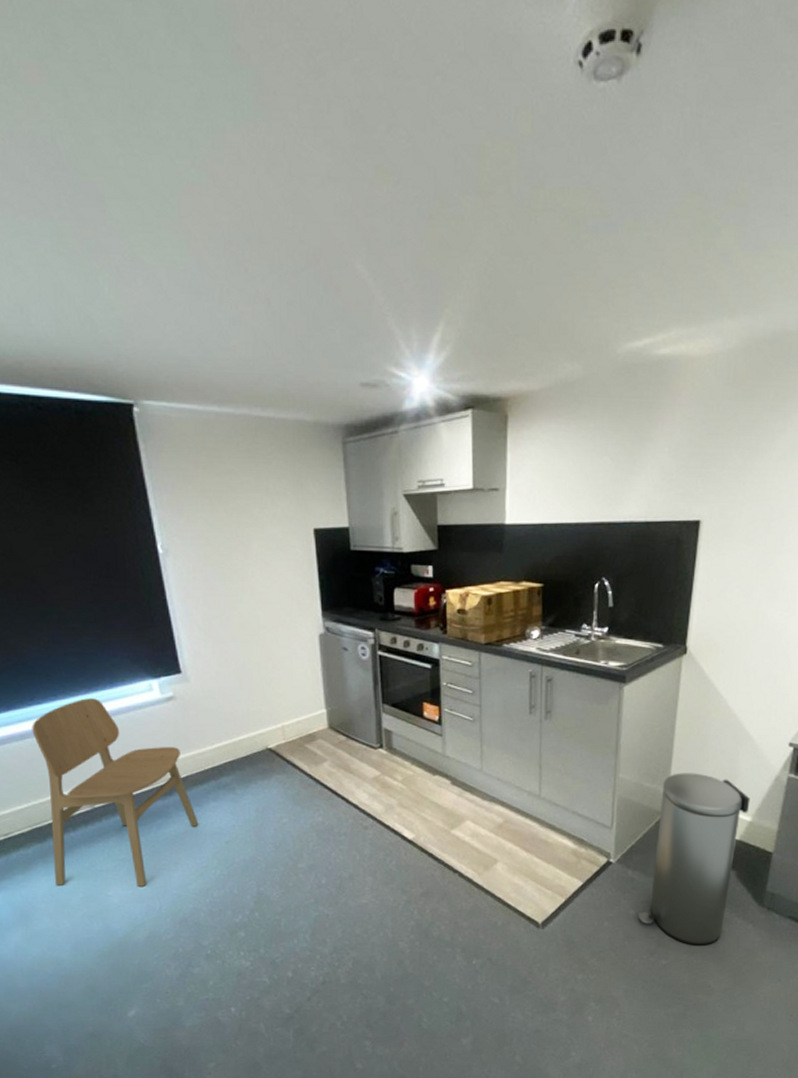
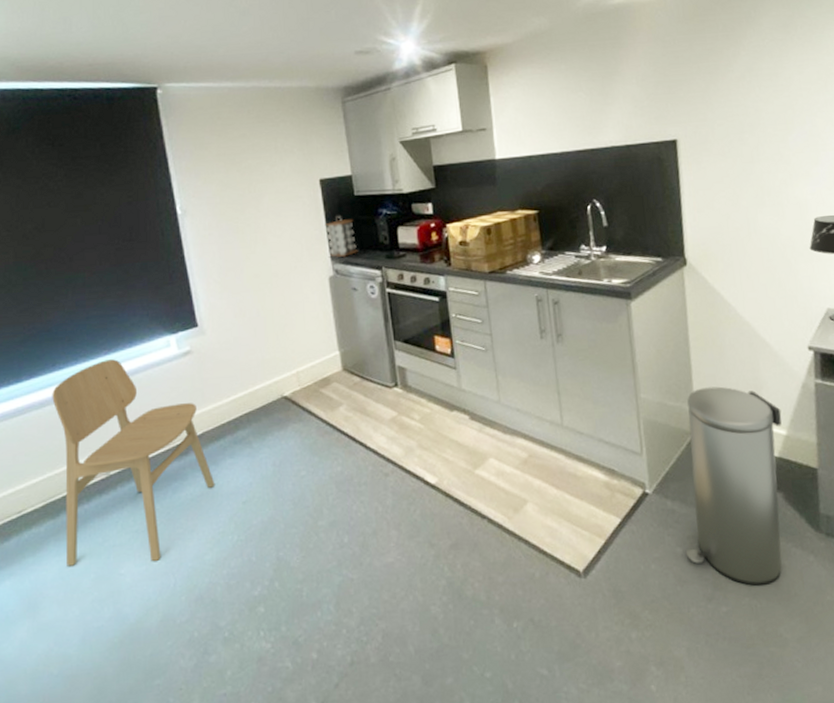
spice rack: none [317,571,351,616] -> present [325,216,358,258]

